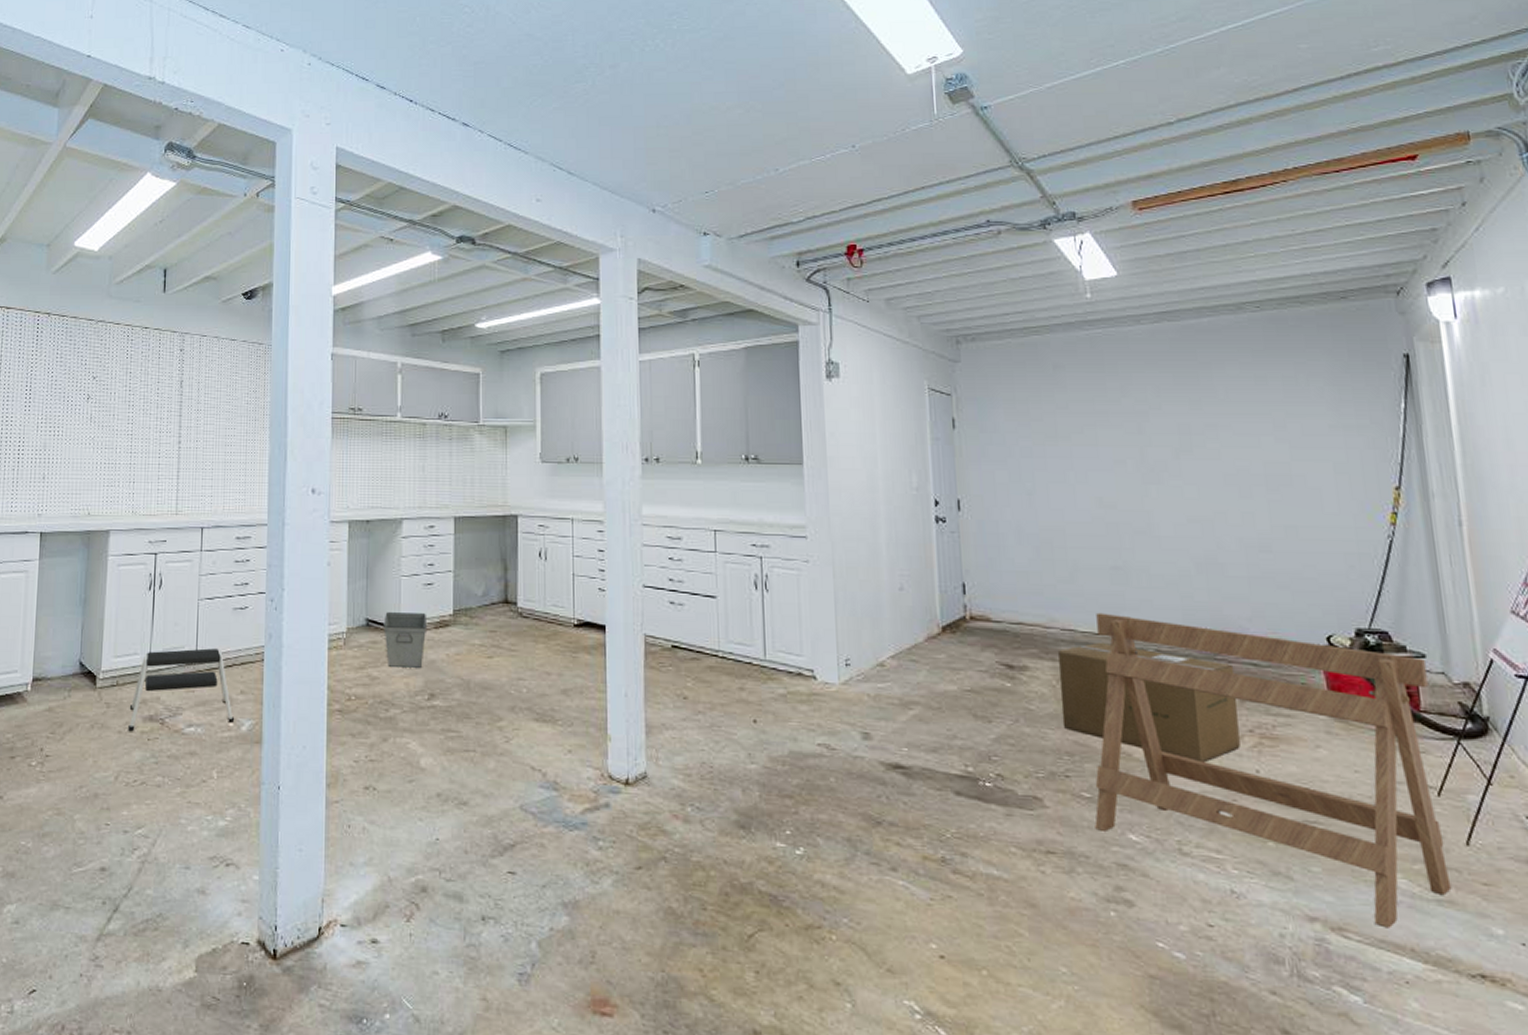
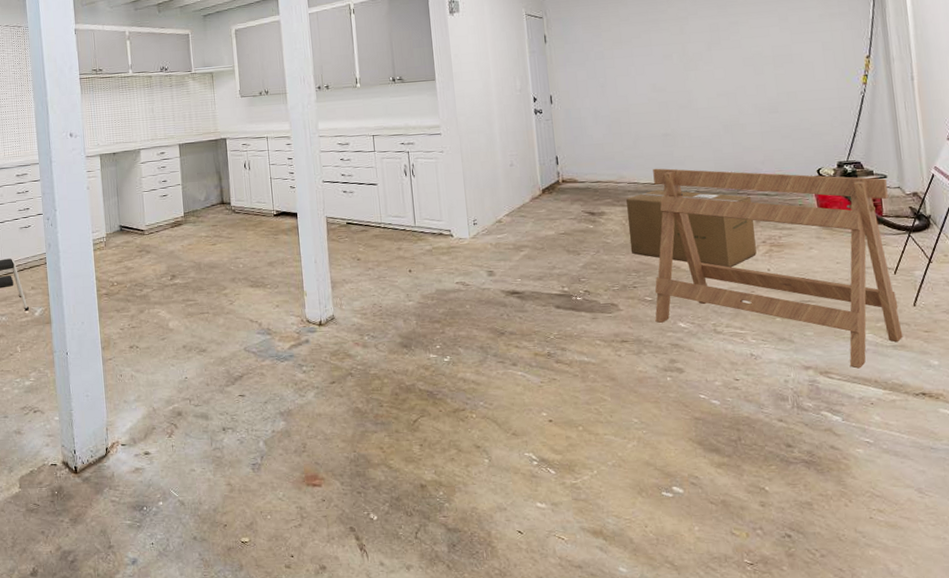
storage bin: present [383,612,428,668] -> none [133,217,166,259]

